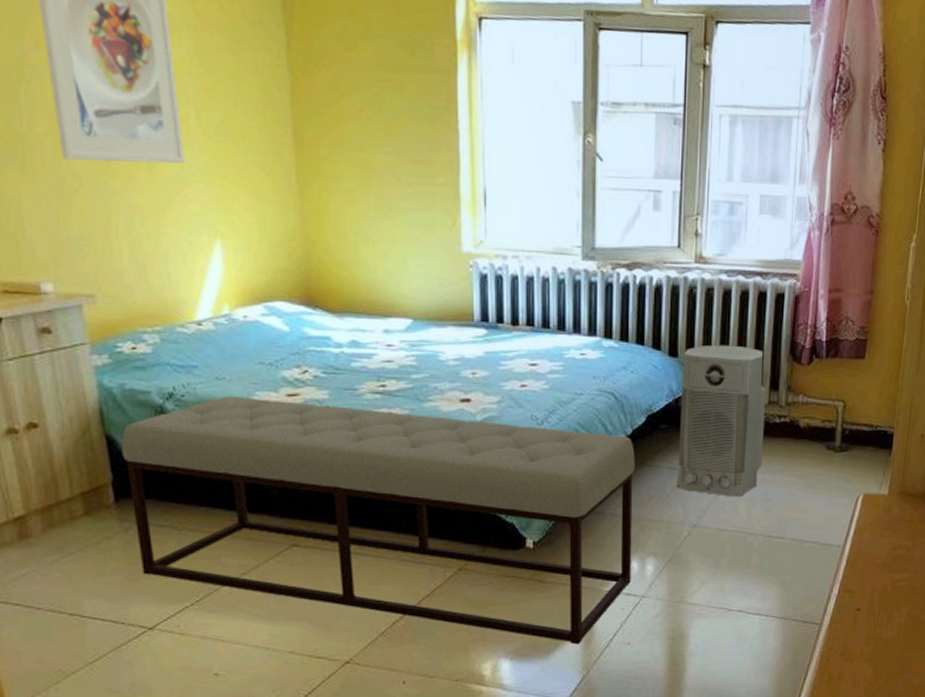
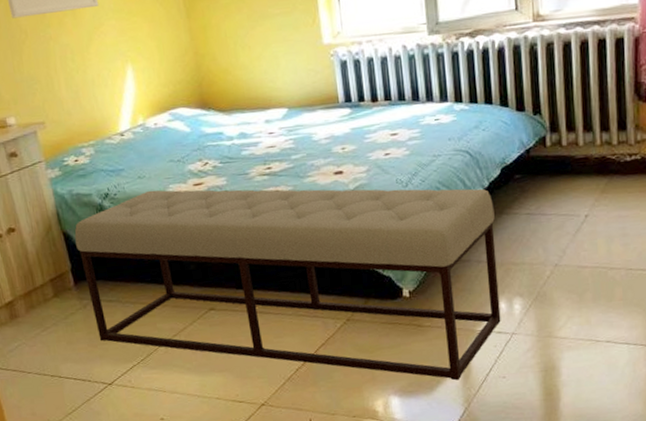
air purifier: present [676,344,767,496] -> none [530,93,617,235]

